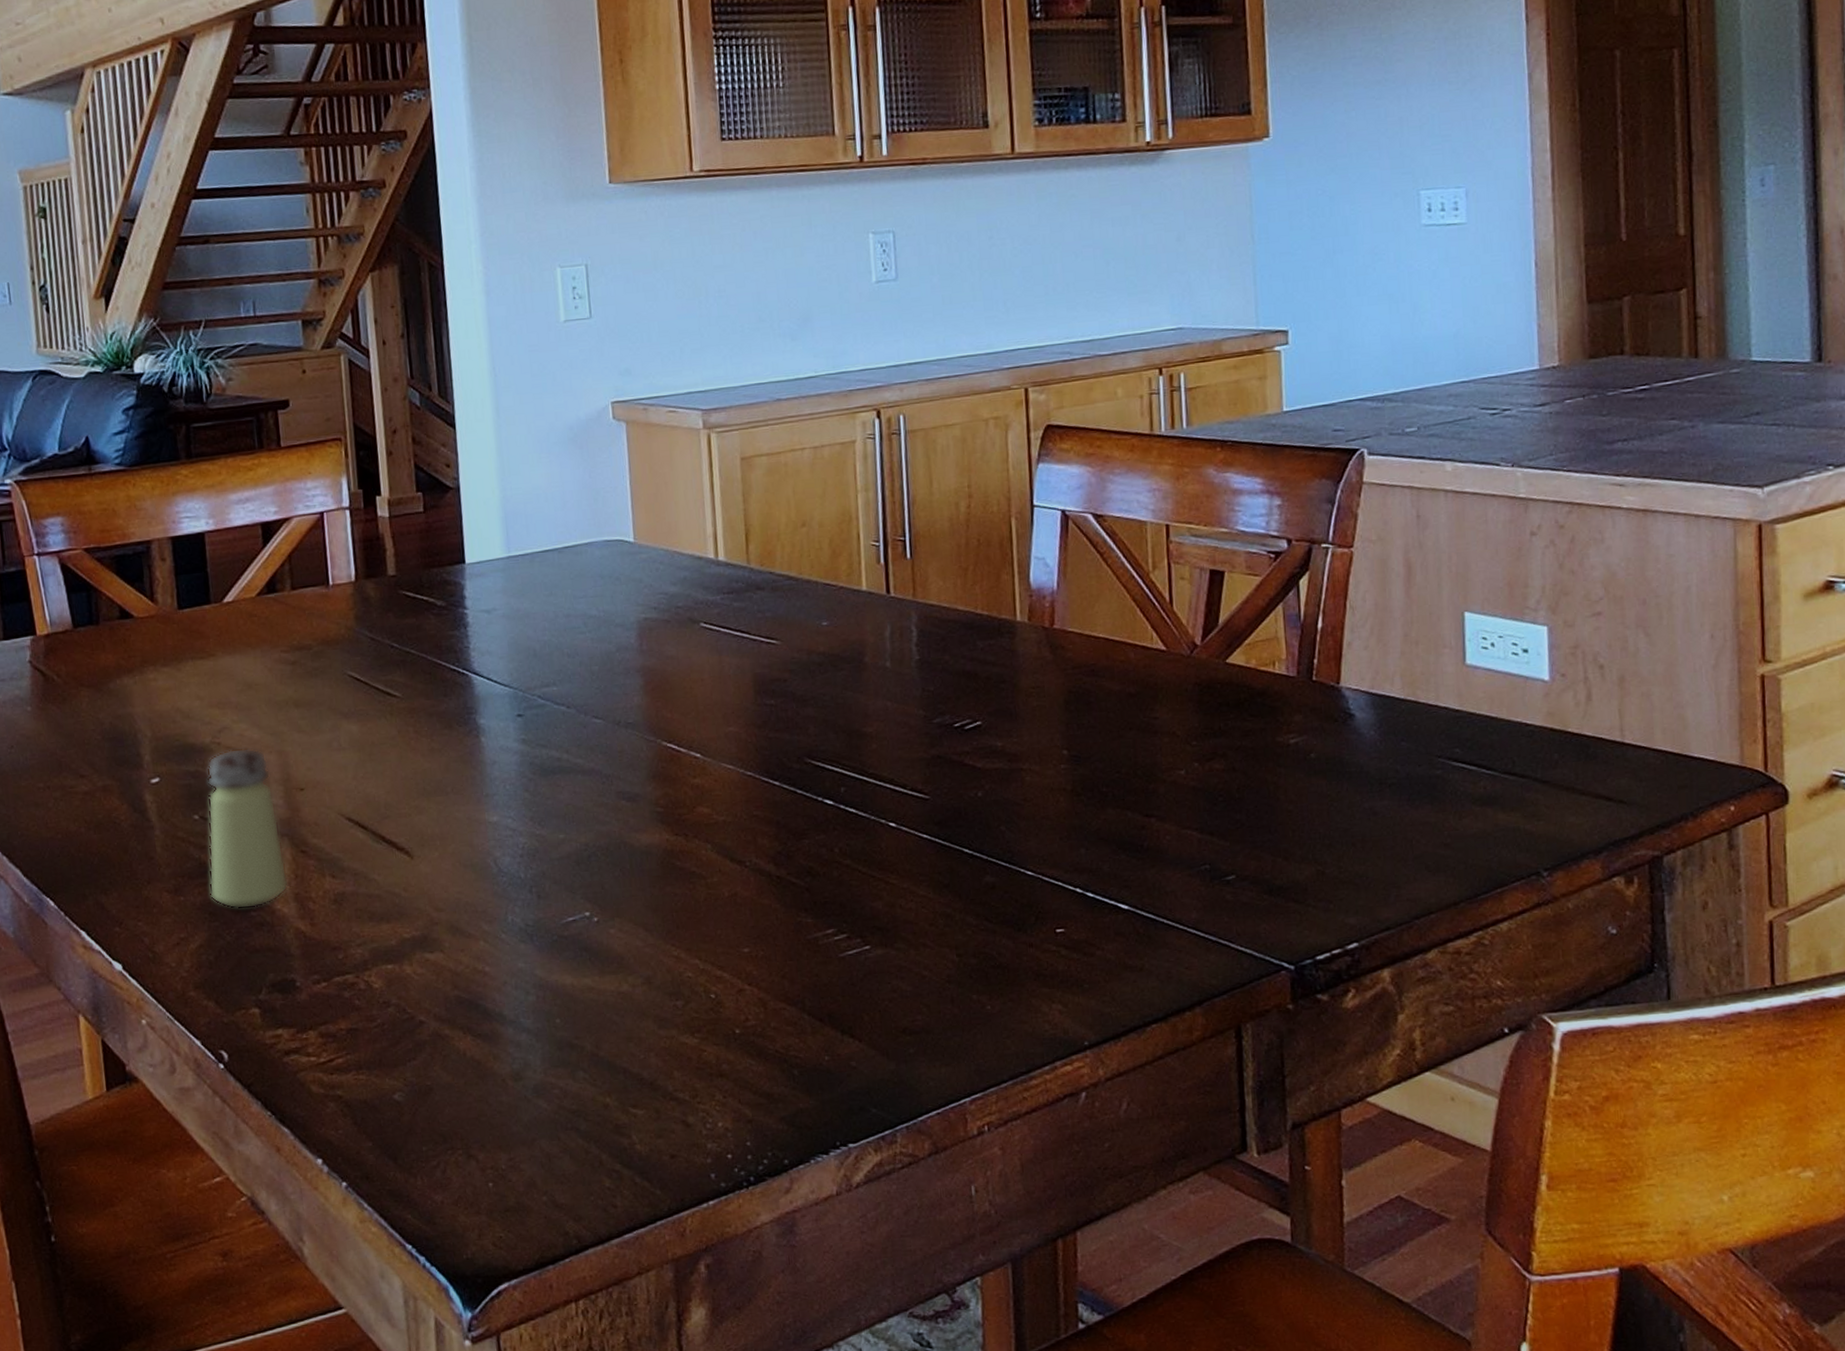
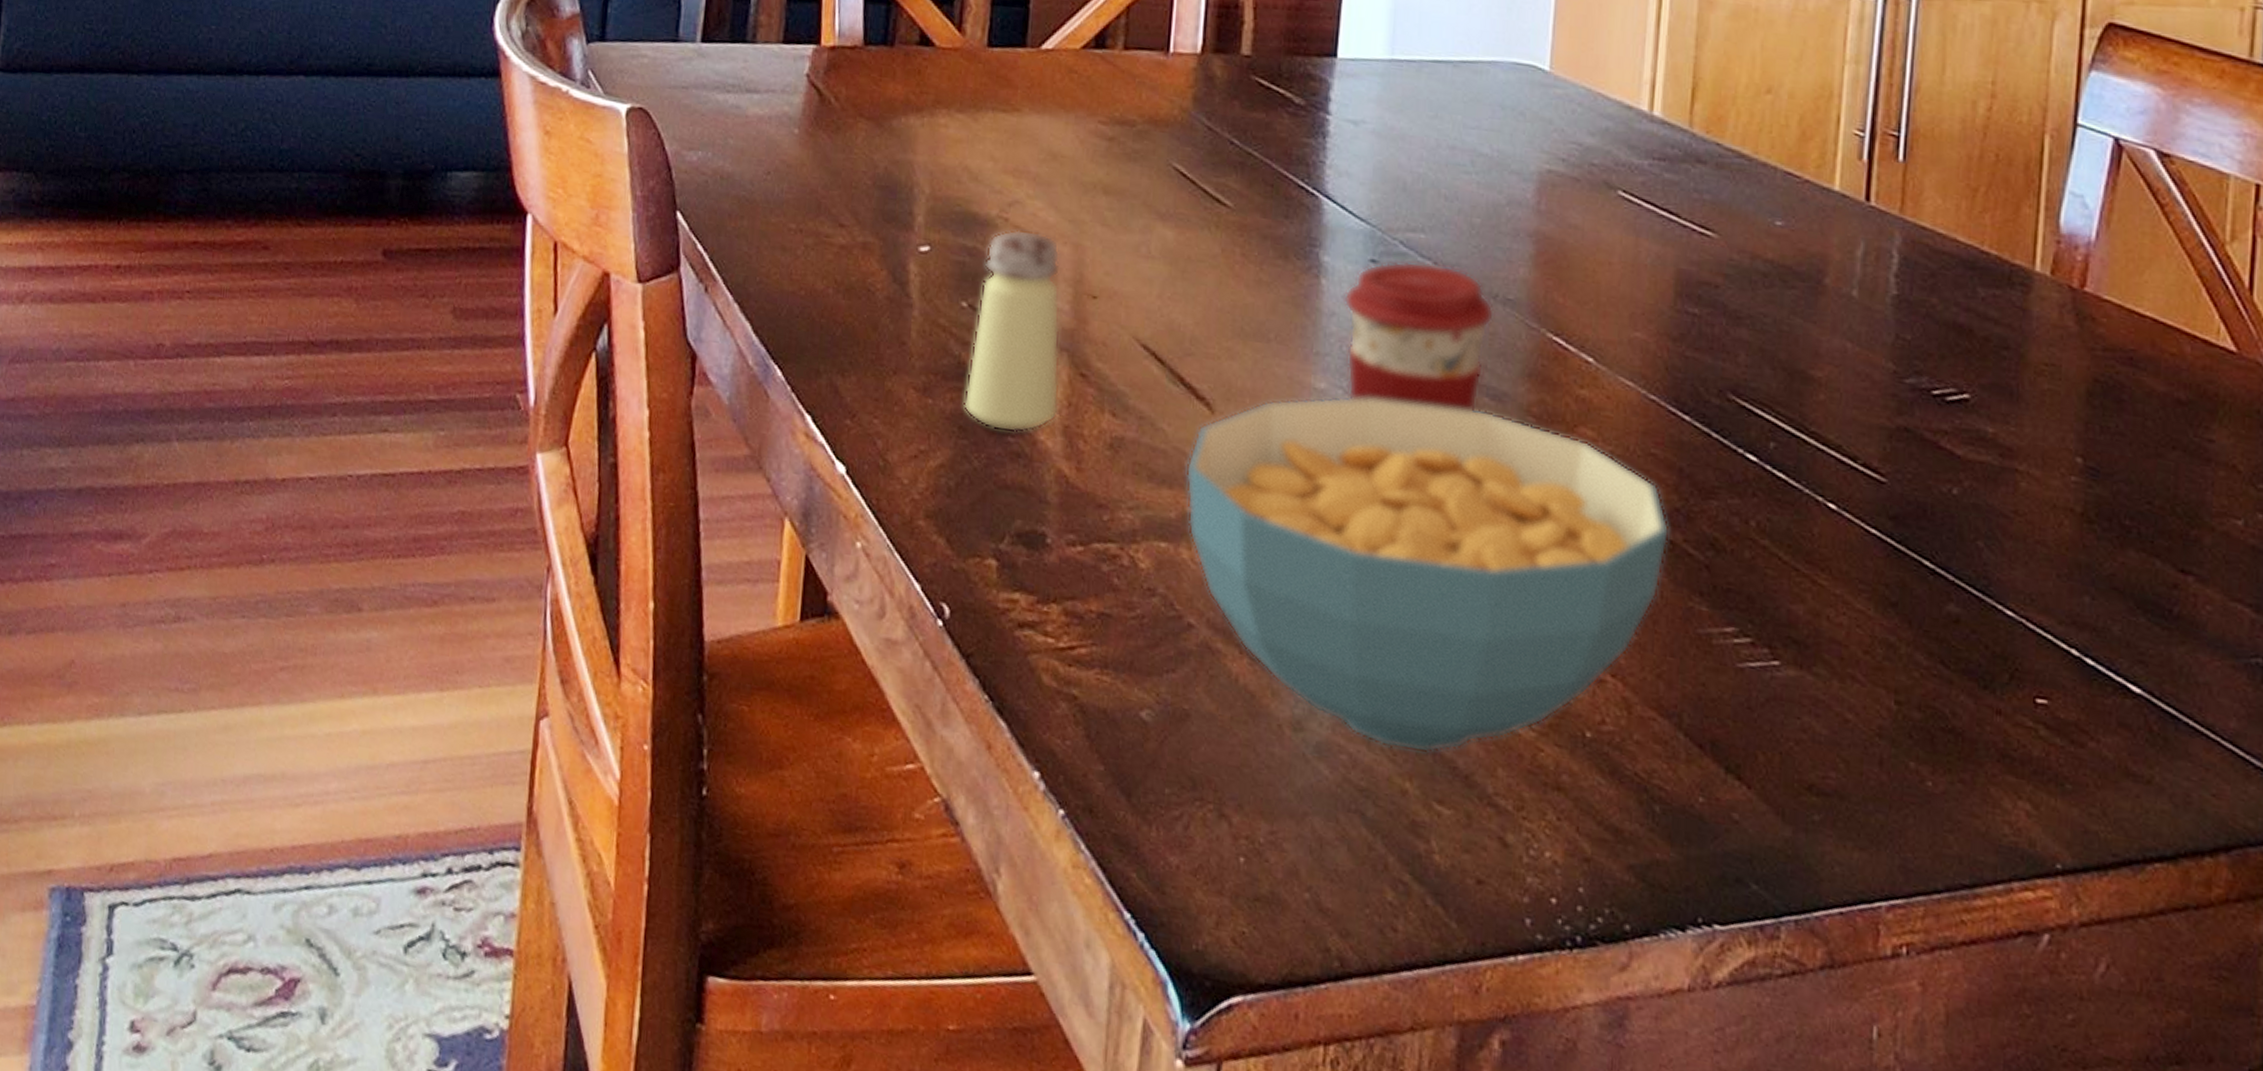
cereal bowl: none [398,810,777,1076] -> present [1185,395,1670,754]
coffee cup: none [501,707,621,824] -> present [1344,261,1495,412]

